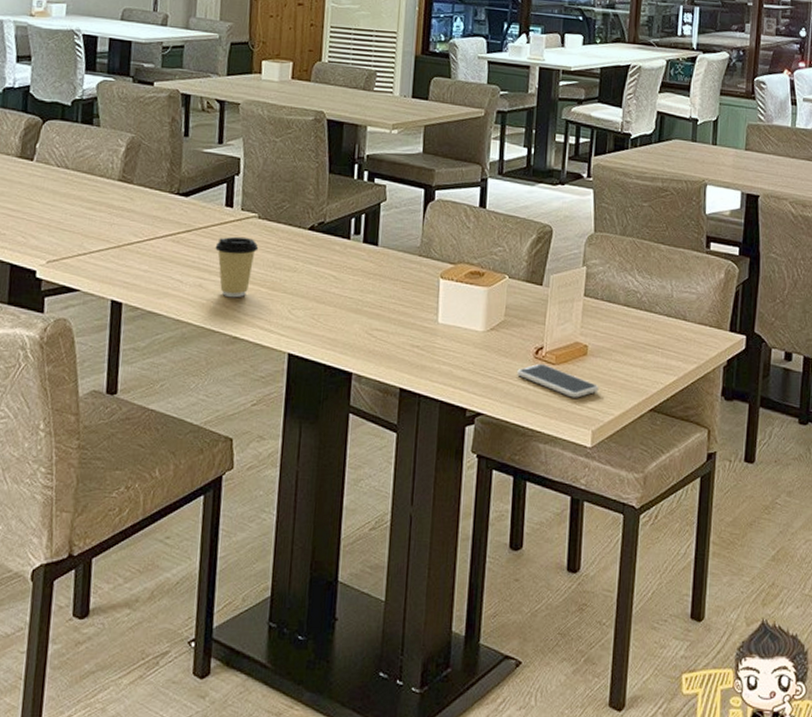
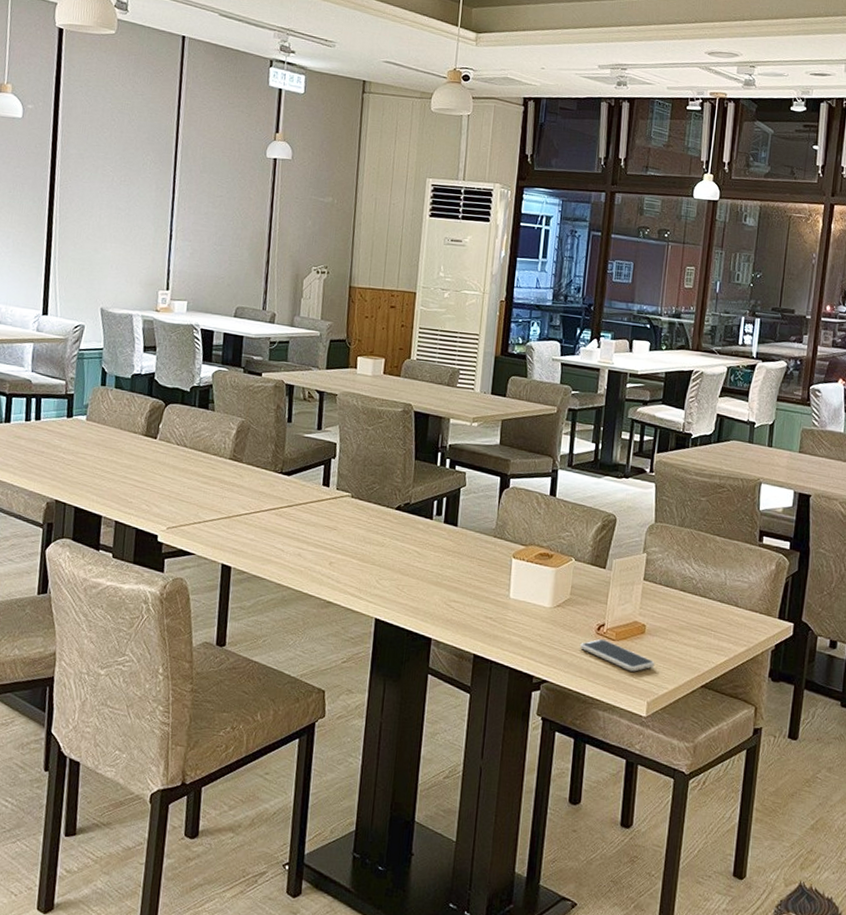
coffee cup: present [215,236,259,298] -> none [313,512,351,567]

